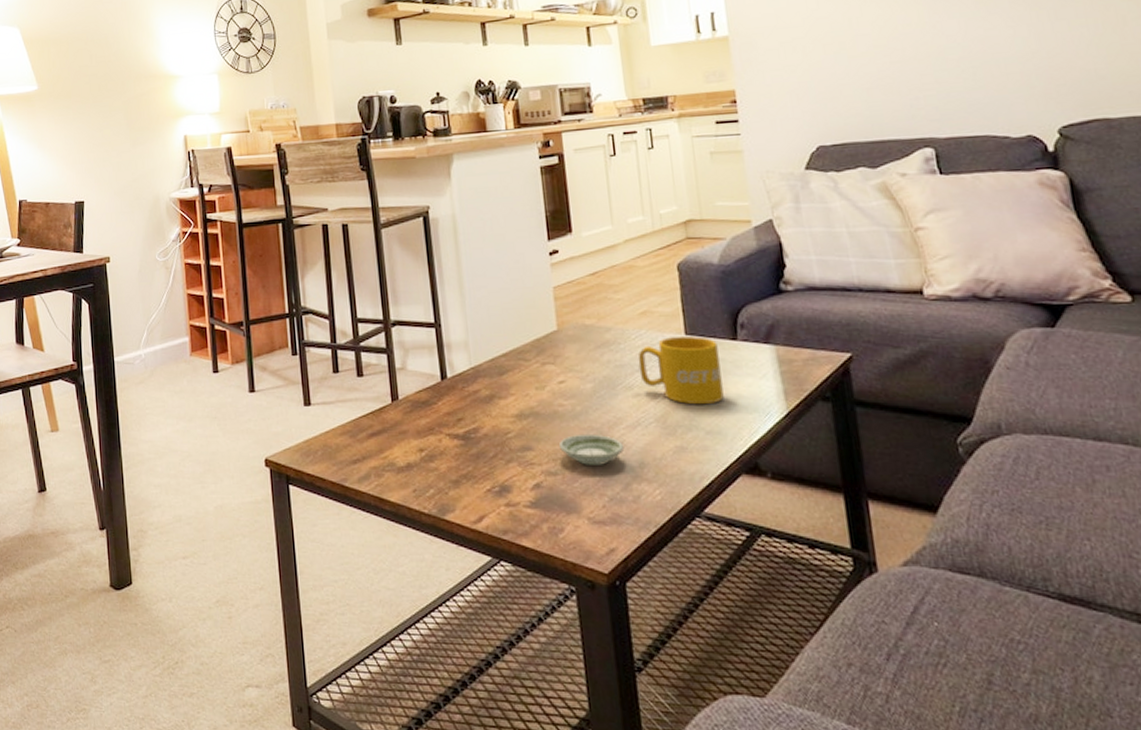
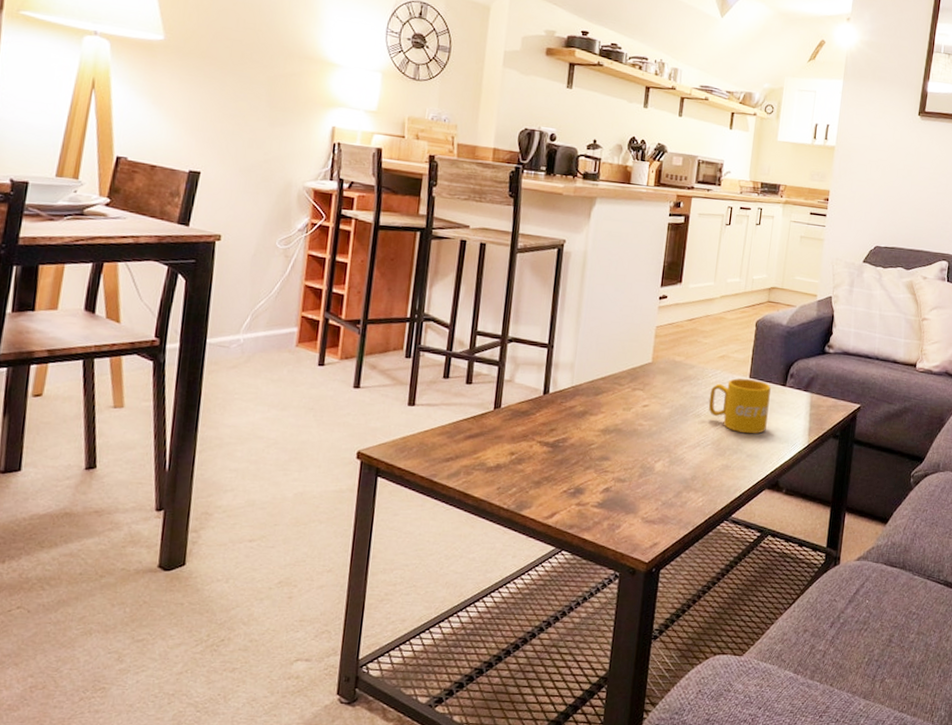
saucer: present [559,433,625,465] -> none [632,449,684,476]

